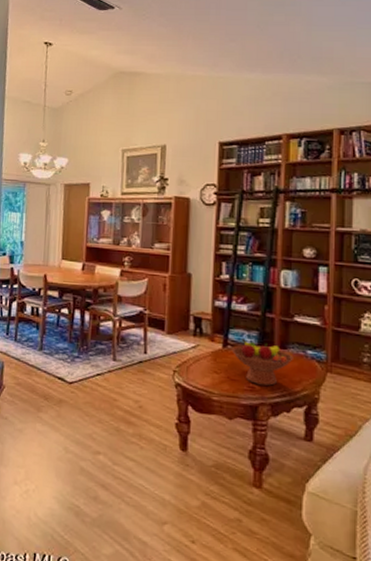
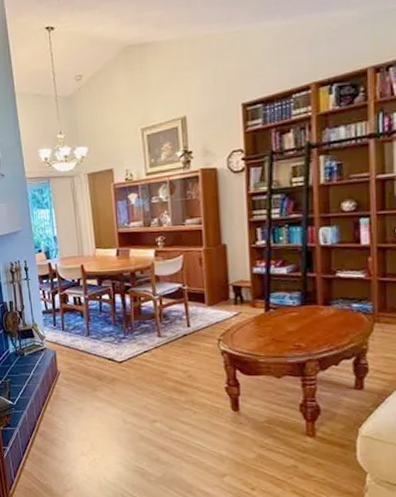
fruit bowl: present [233,338,294,386] -> none [275,301,339,343]

